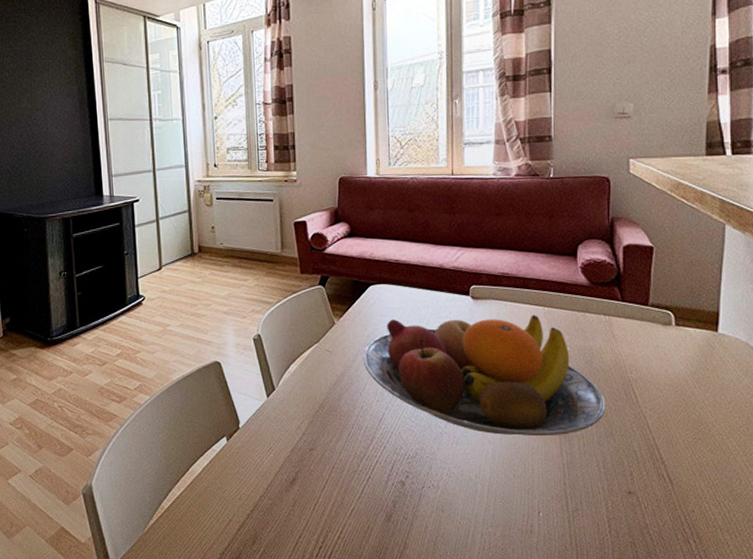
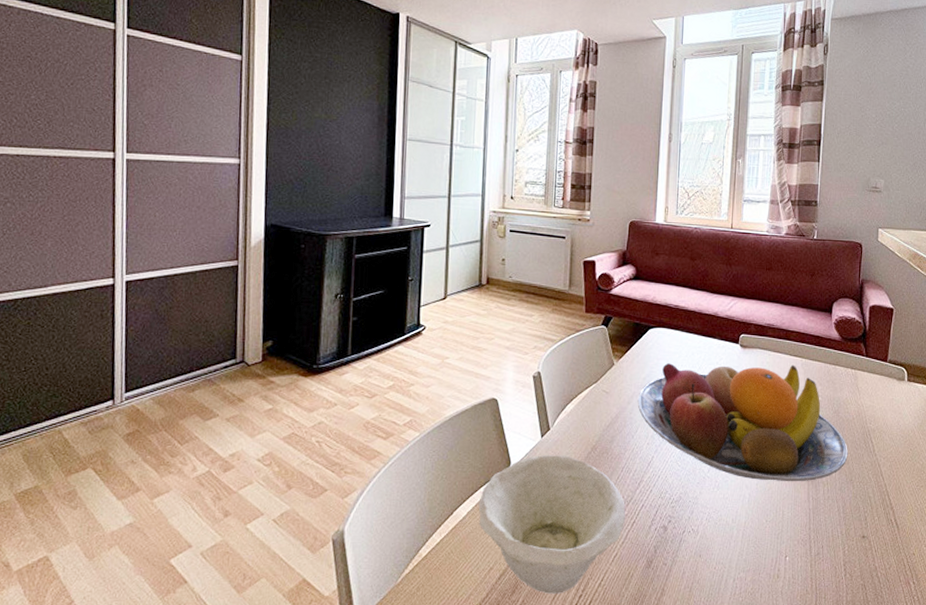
bowl: none [212,414,360,545] -> present [478,455,625,594]

